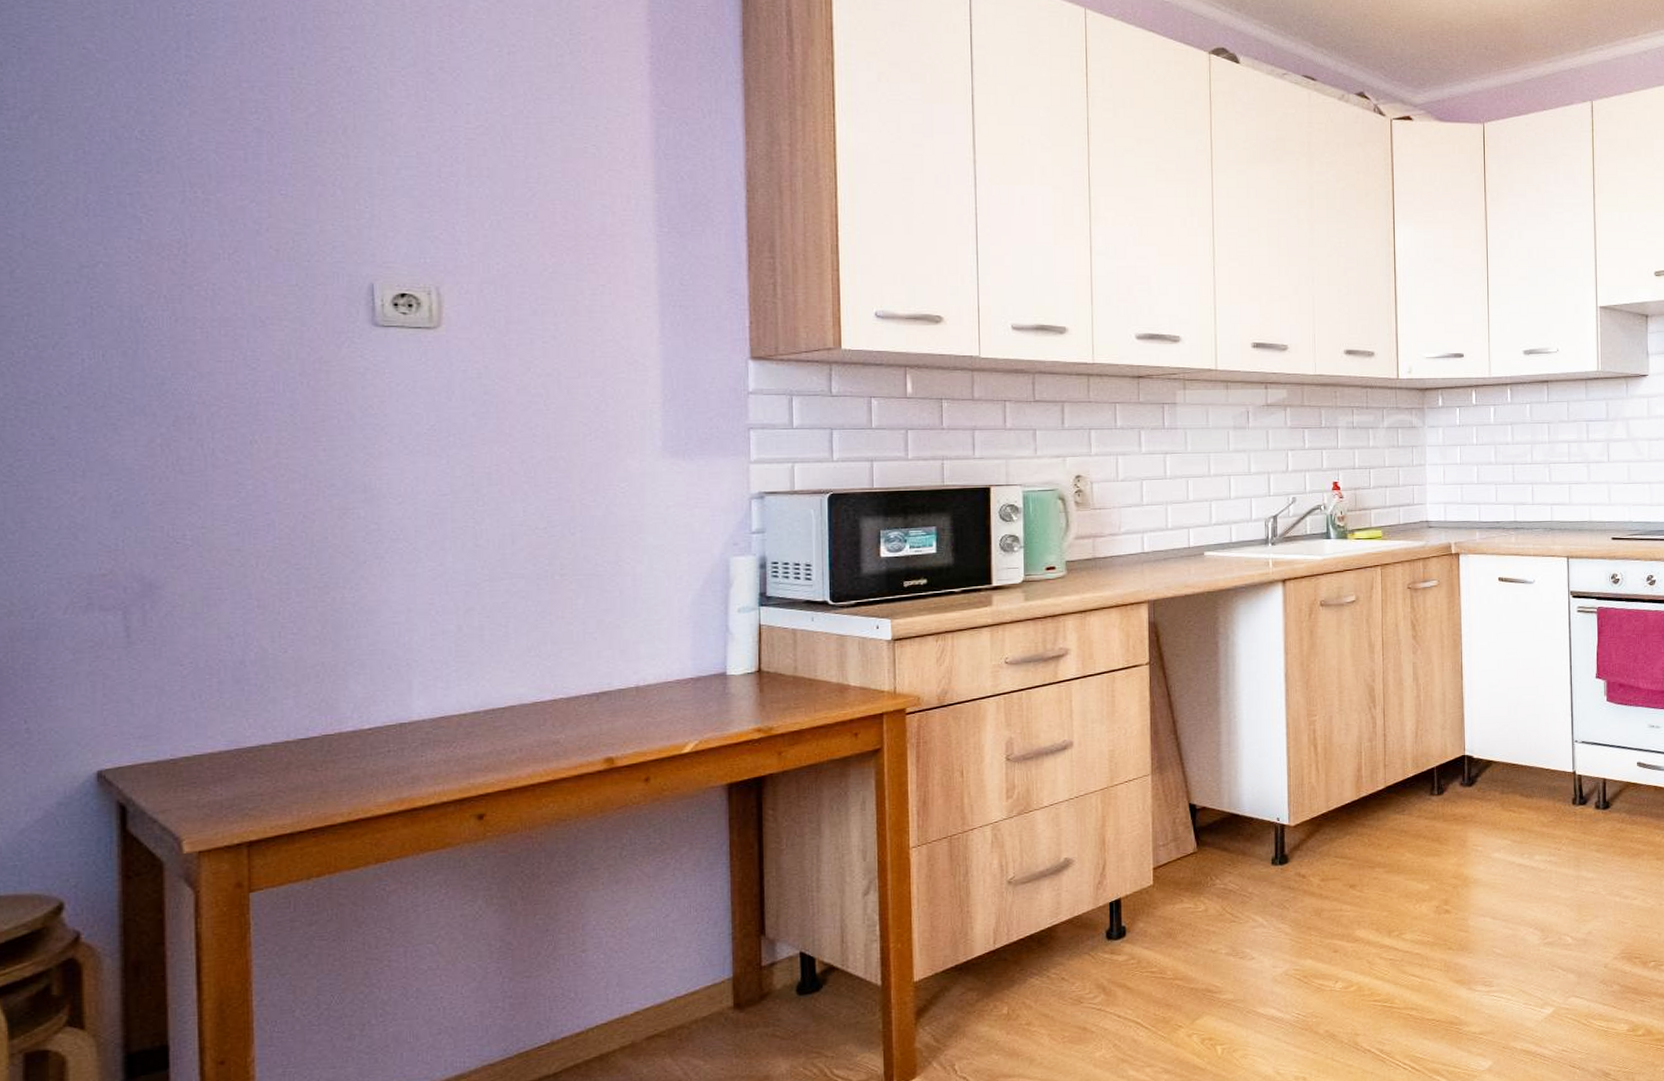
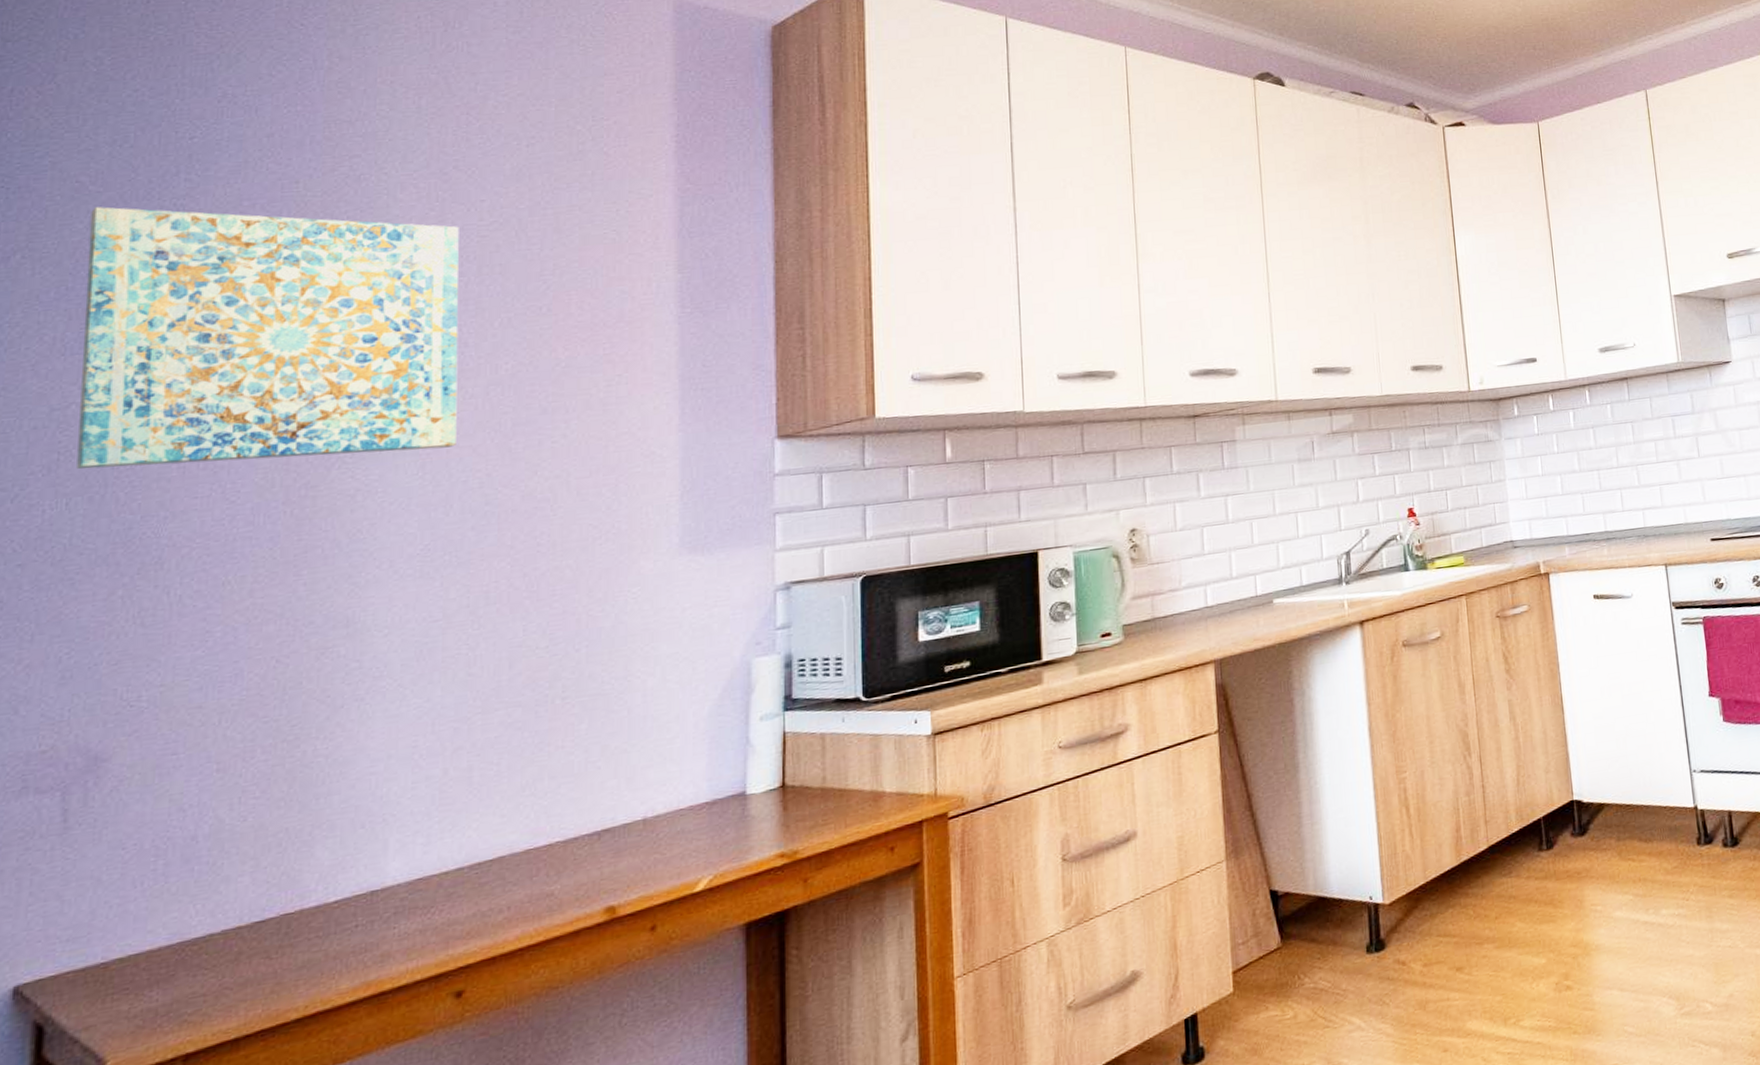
wall art: none [100,75,455,338] -> present [77,207,459,470]

